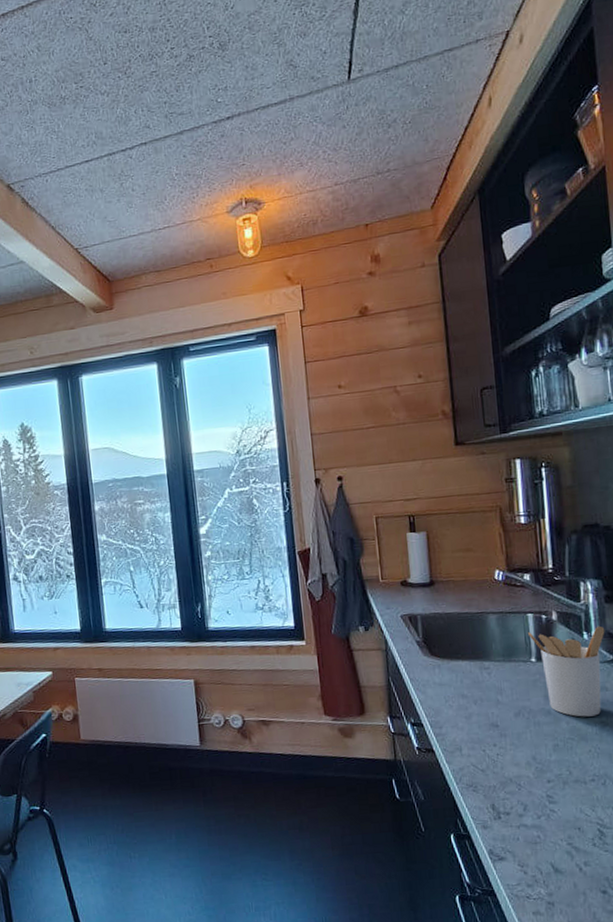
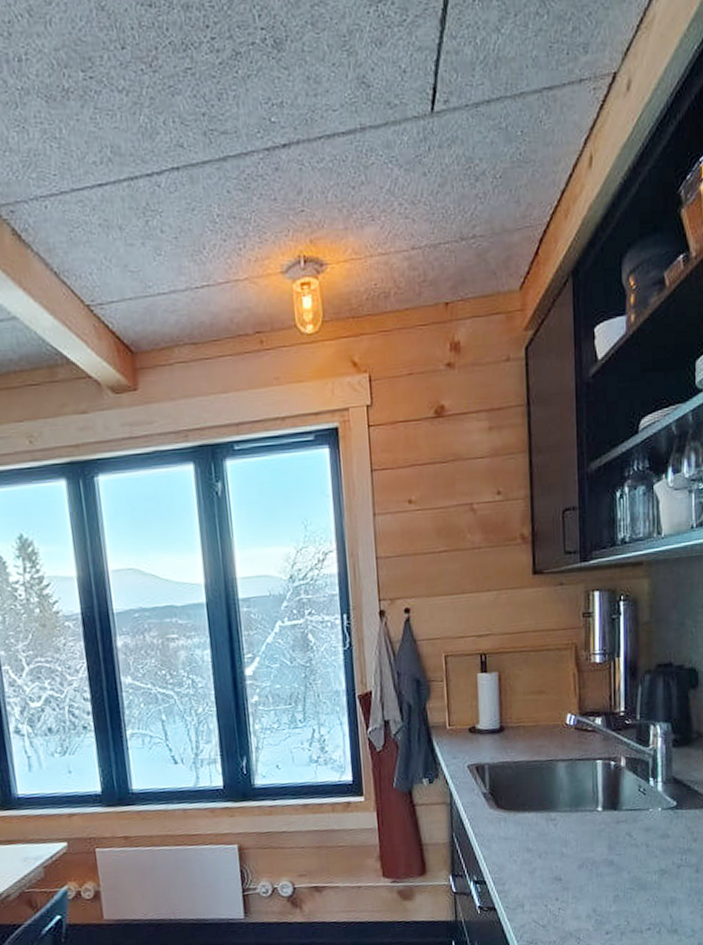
utensil holder: present [527,626,605,717] -> none [595,771,671,866]

